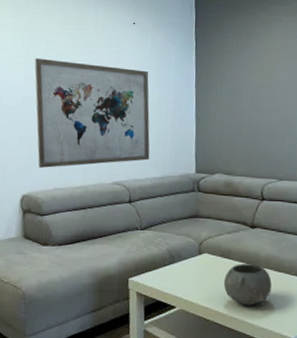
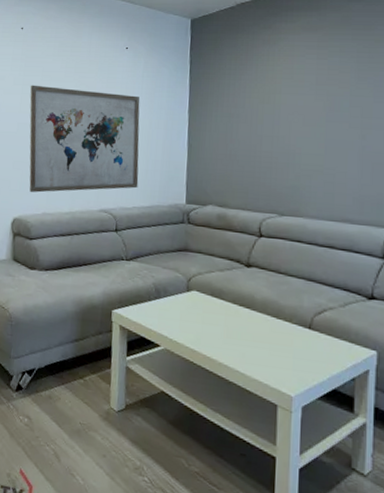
bowl: present [223,264,272,306] -> none [213,305,269,354]

